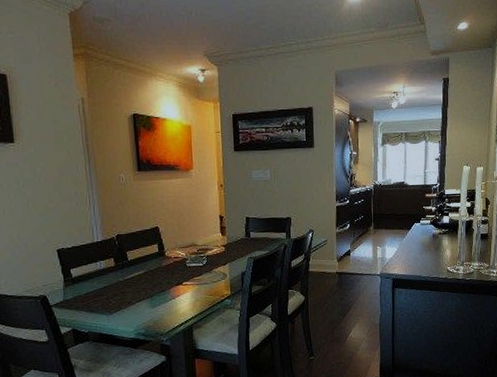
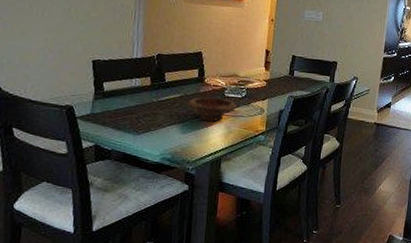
bowl: none [151,269,200,293] -> present [186,97,238,122]

